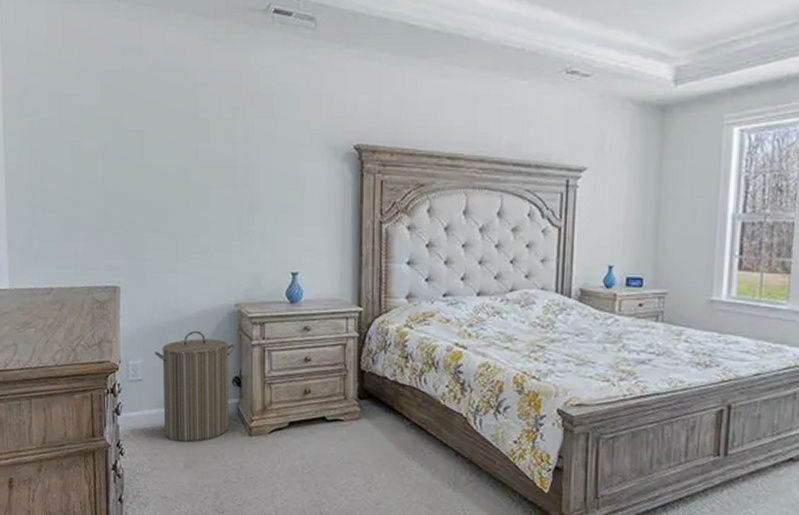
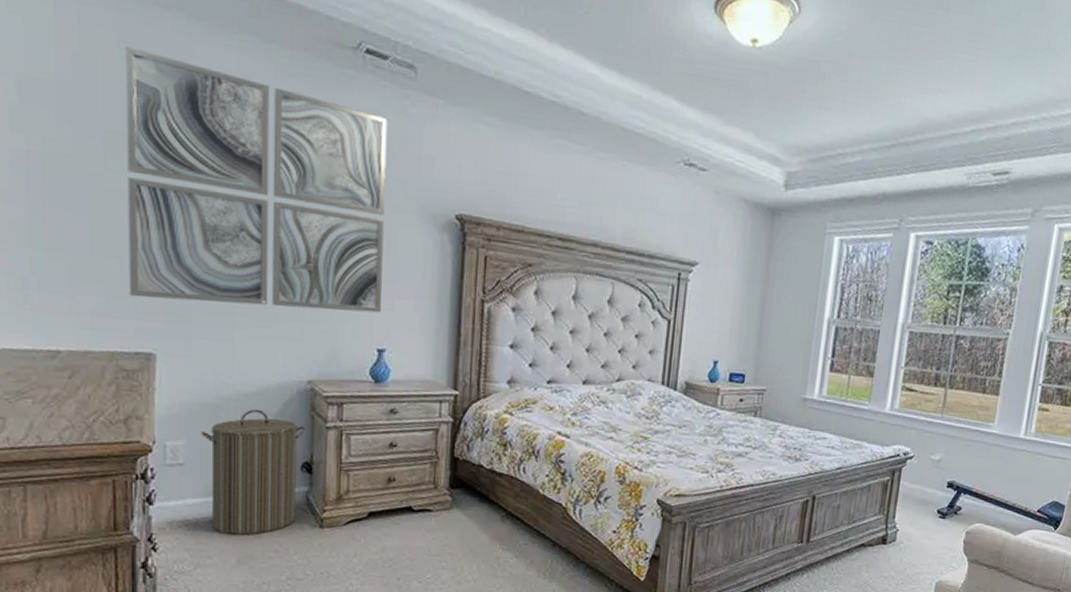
wall art: none [94,37,294,240] -> present [124,47,388,313]

